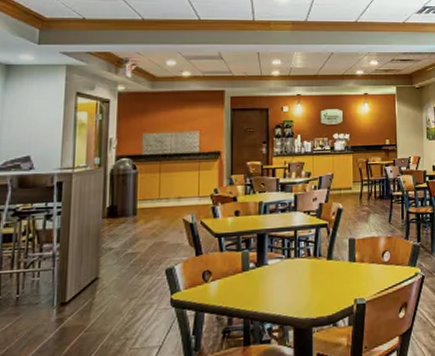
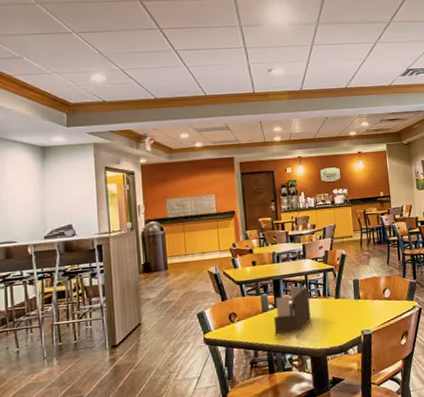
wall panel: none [254,242,297,298] -> present [273,286,311,334]

